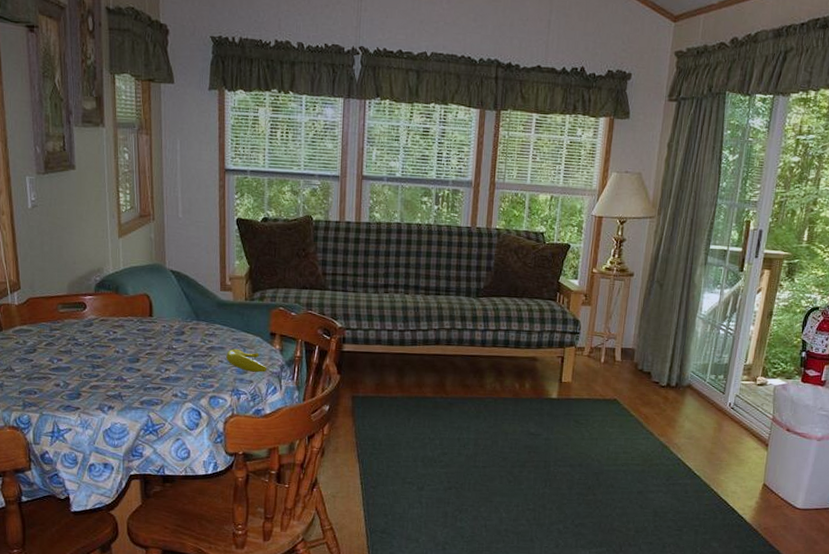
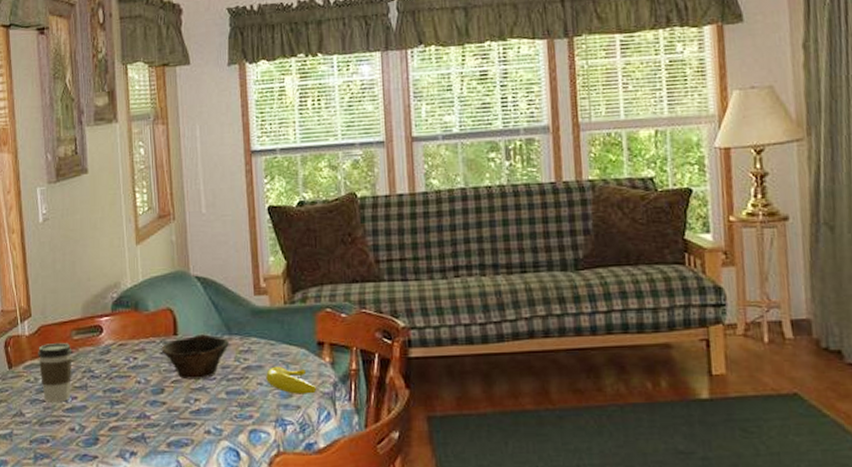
coffee cup: none [27,313,58,363] -> present [38,342,72,404]
bowl: none [138,318,197,354] -> present [161,334,229,380]

